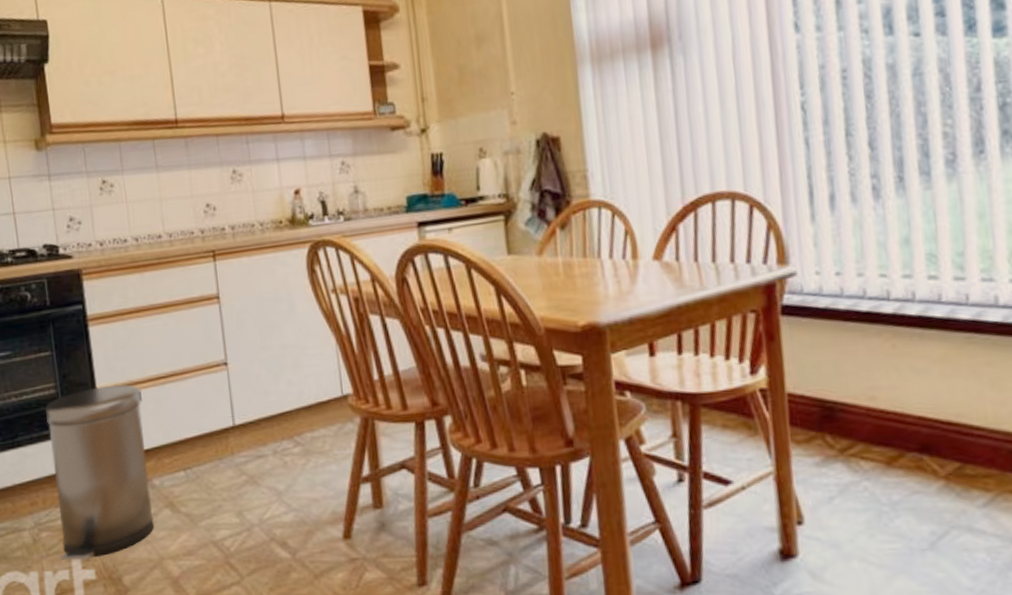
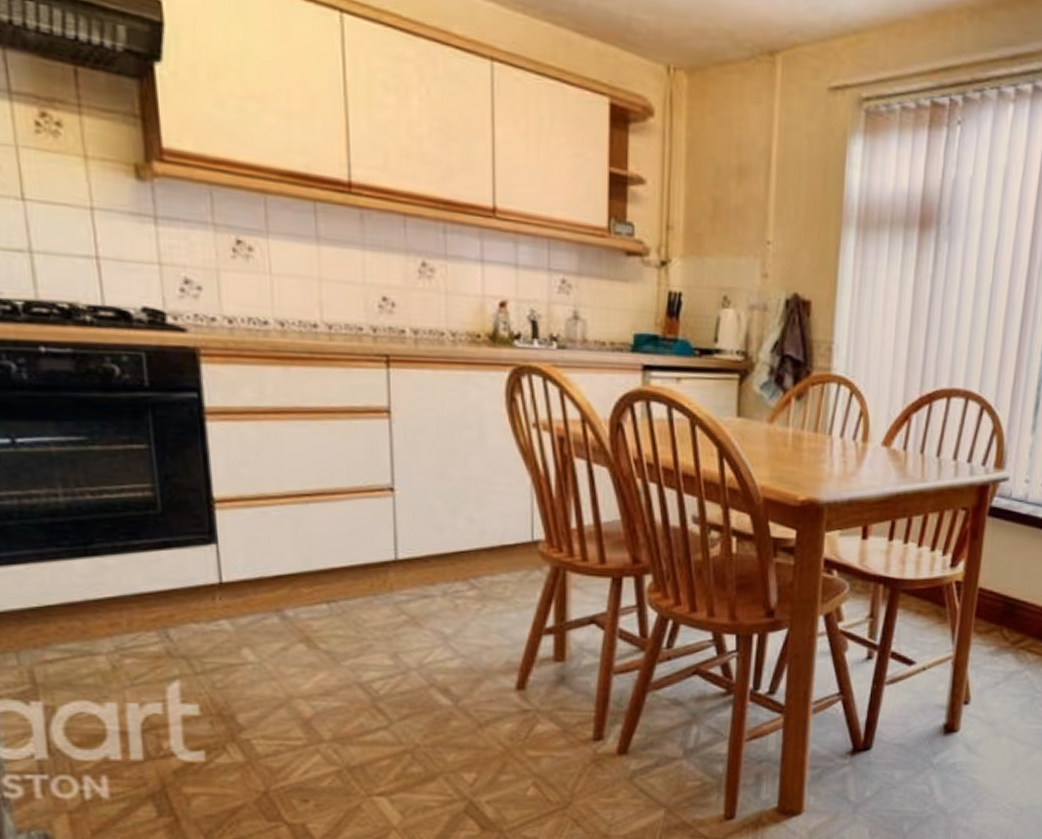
pedal bin: present [45,384,154,561] -> none [137,496,283,694]

